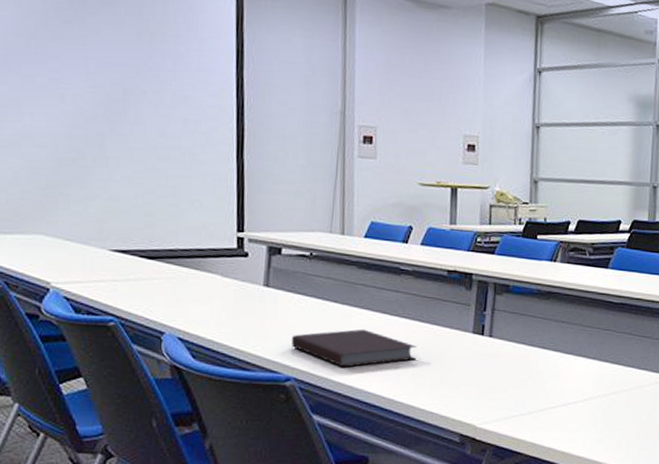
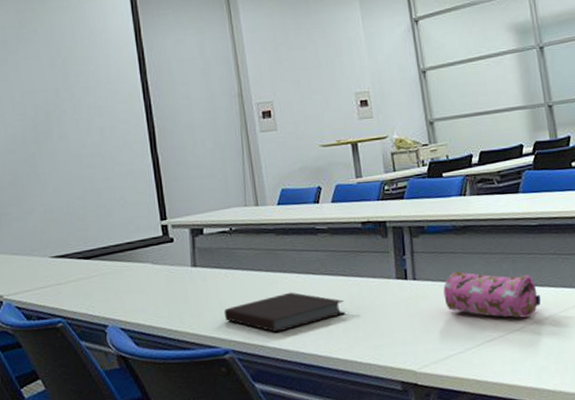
pencil case: none [516,335,609,391] -> present [443,271,541,318]

